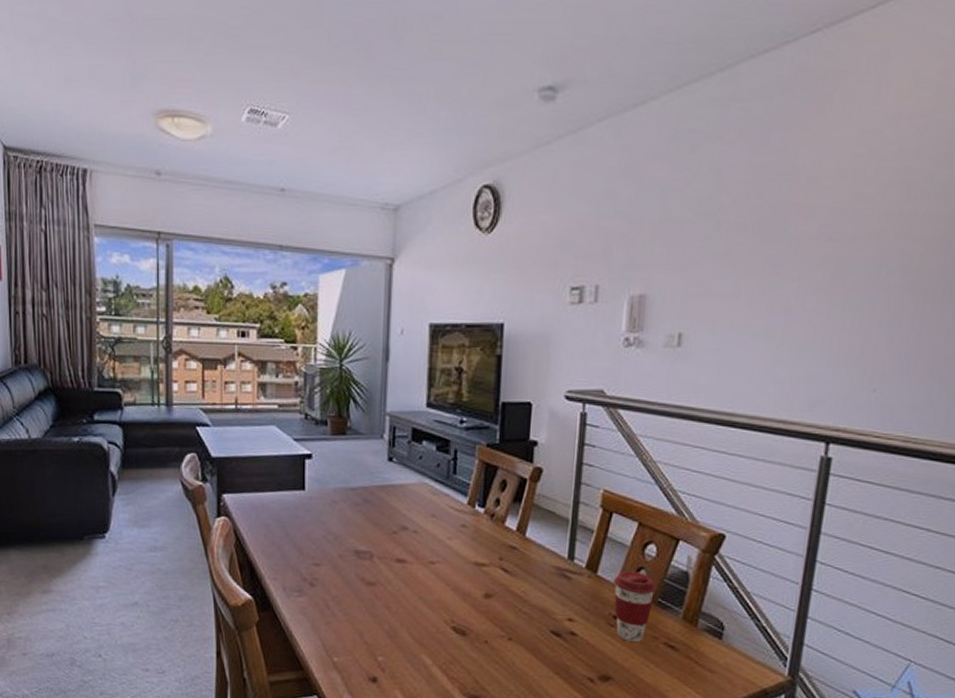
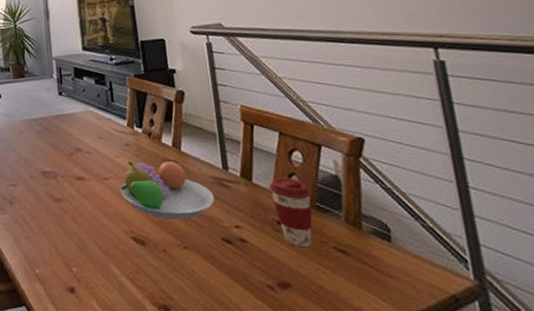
fruit bowl: none [447,545,553,610] -> present [120,160,215,220]

